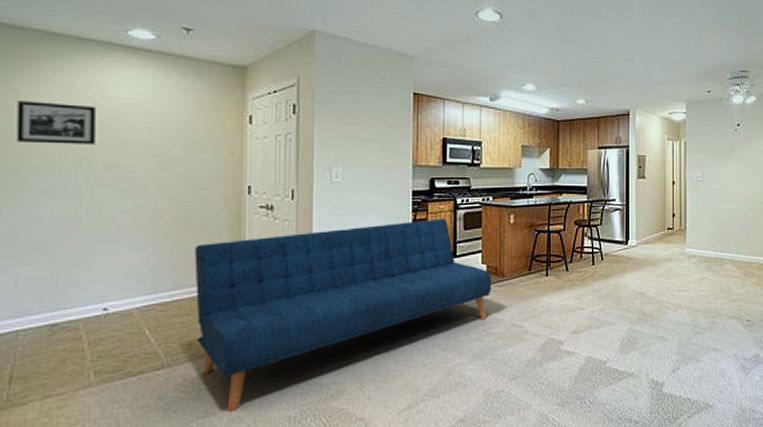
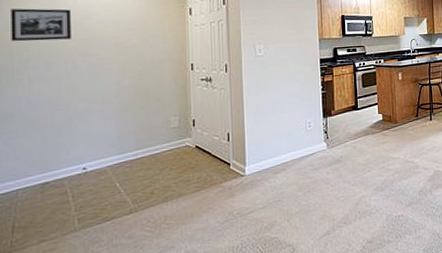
sofa: present [194,218,492,412] -> none [152,79,388,245]

